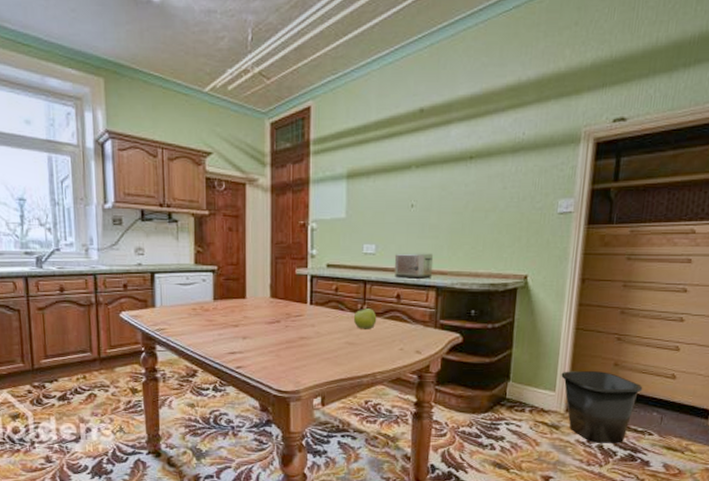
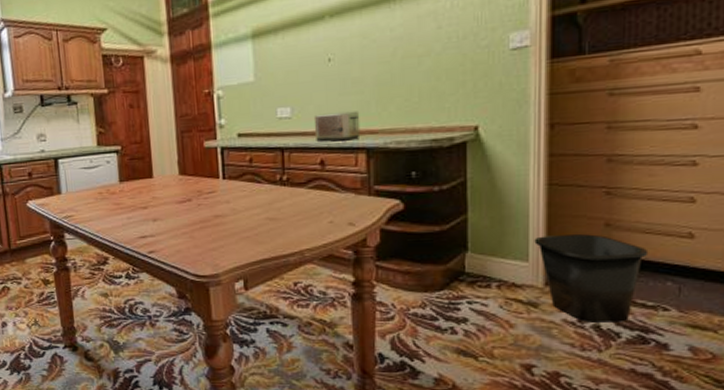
fruit: present [353,308,377,331] -> none [272,179,300,204]

